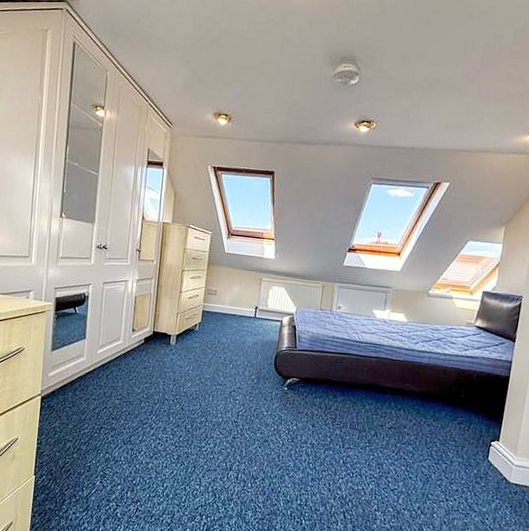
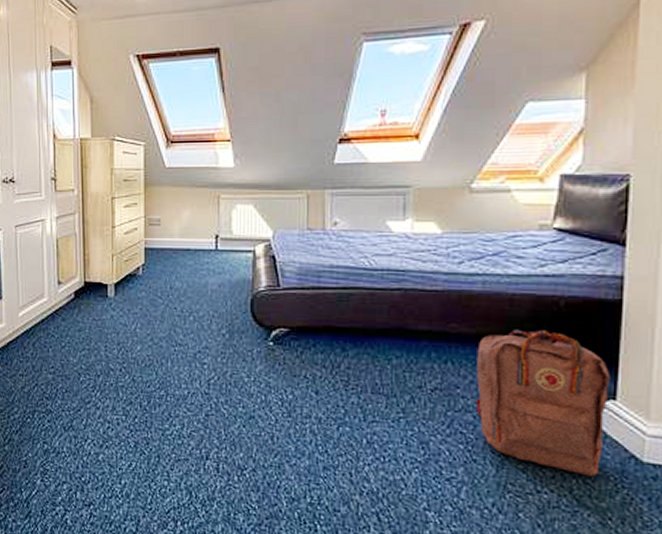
backpack: none [415,391,498,491] -> present [476,329,611,477]

